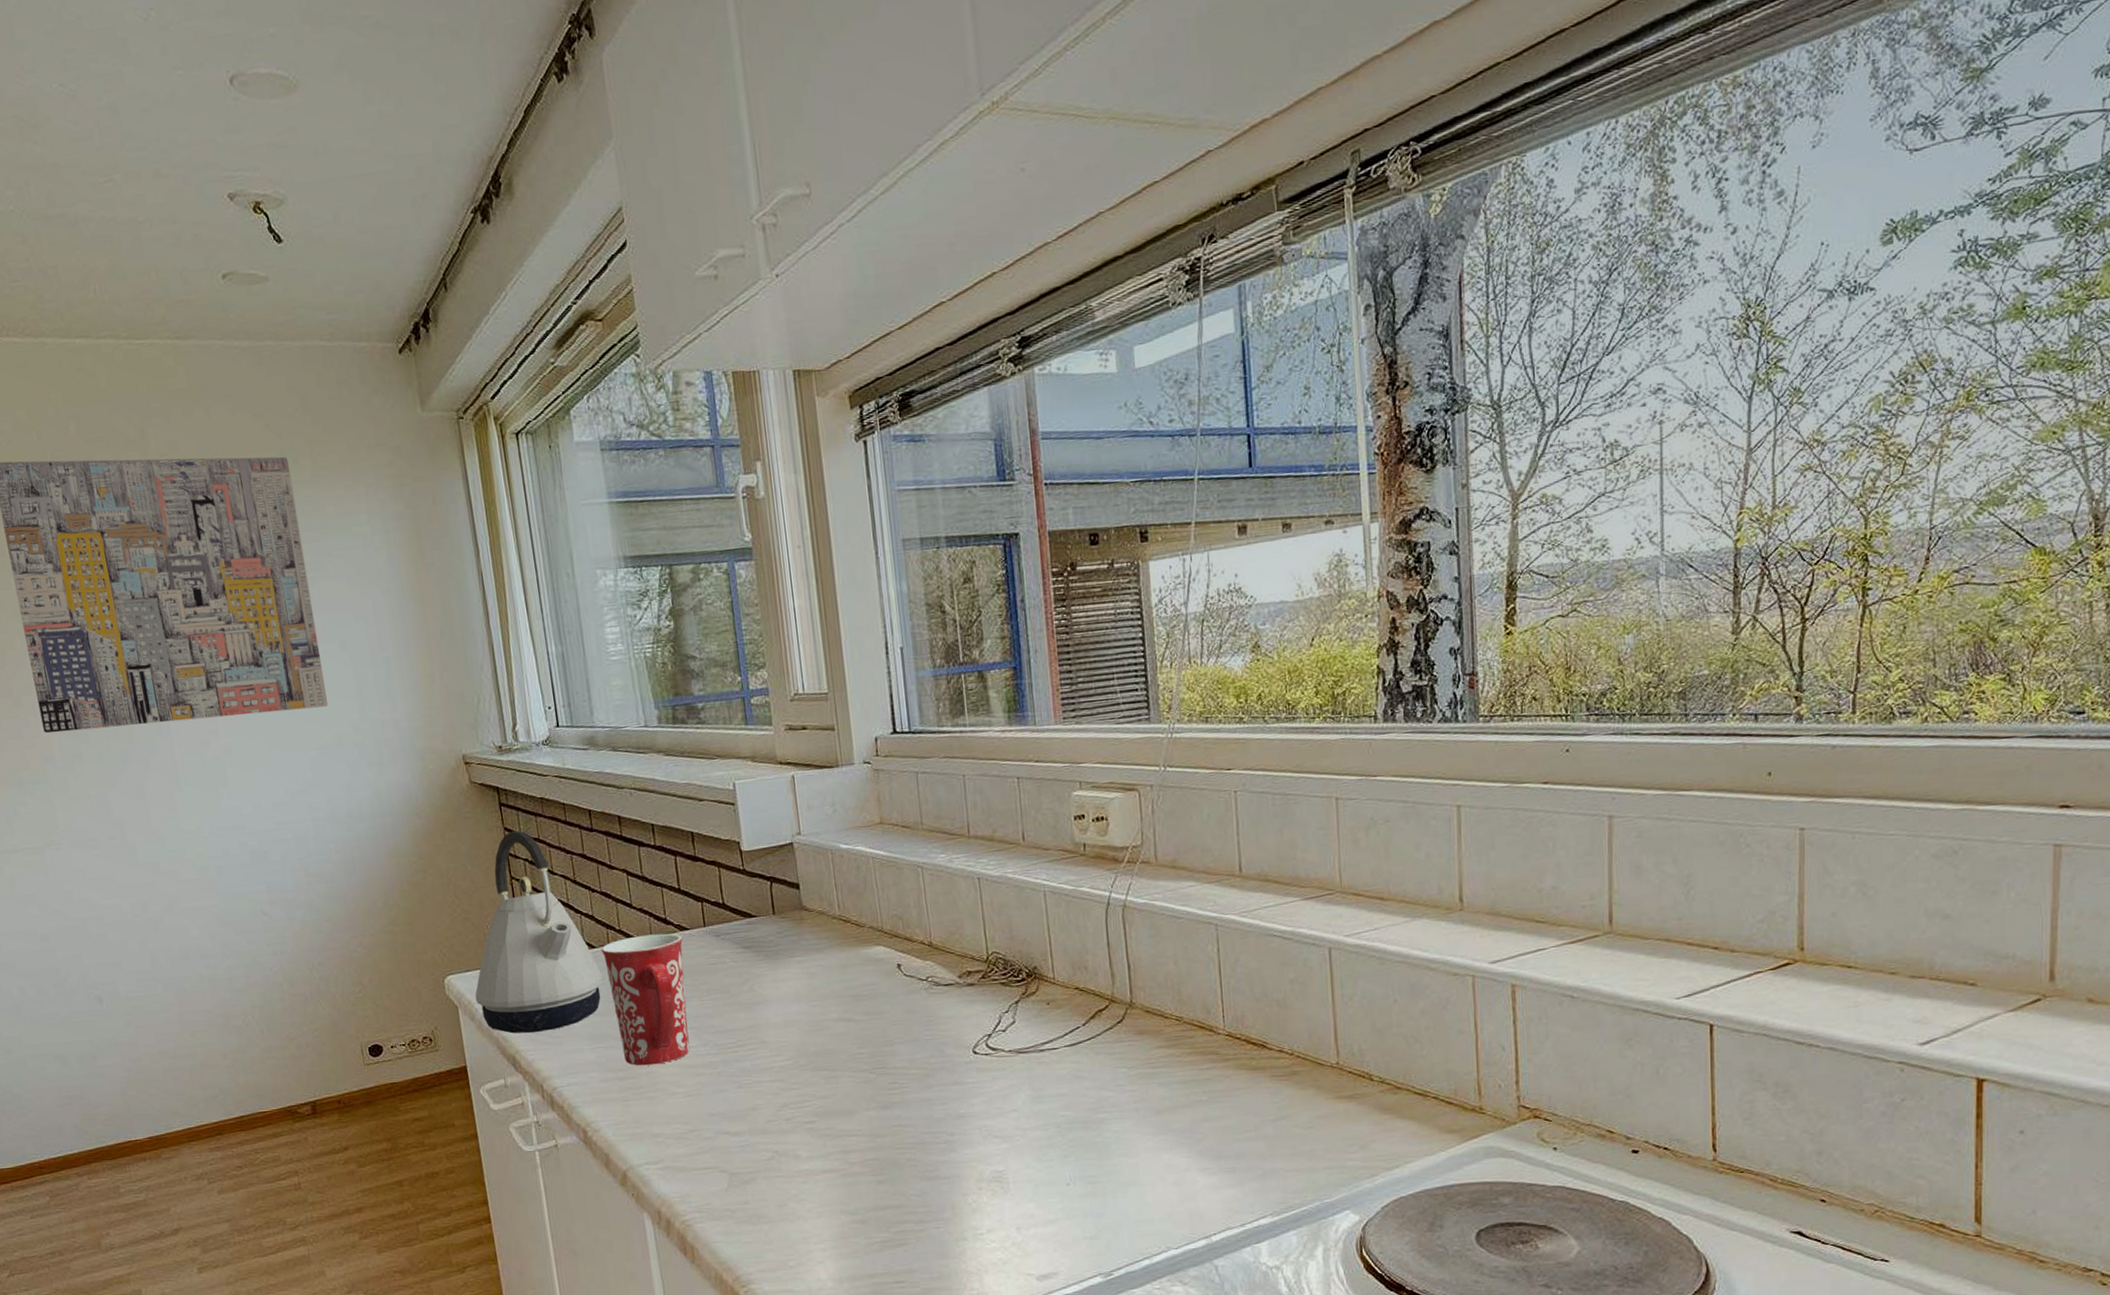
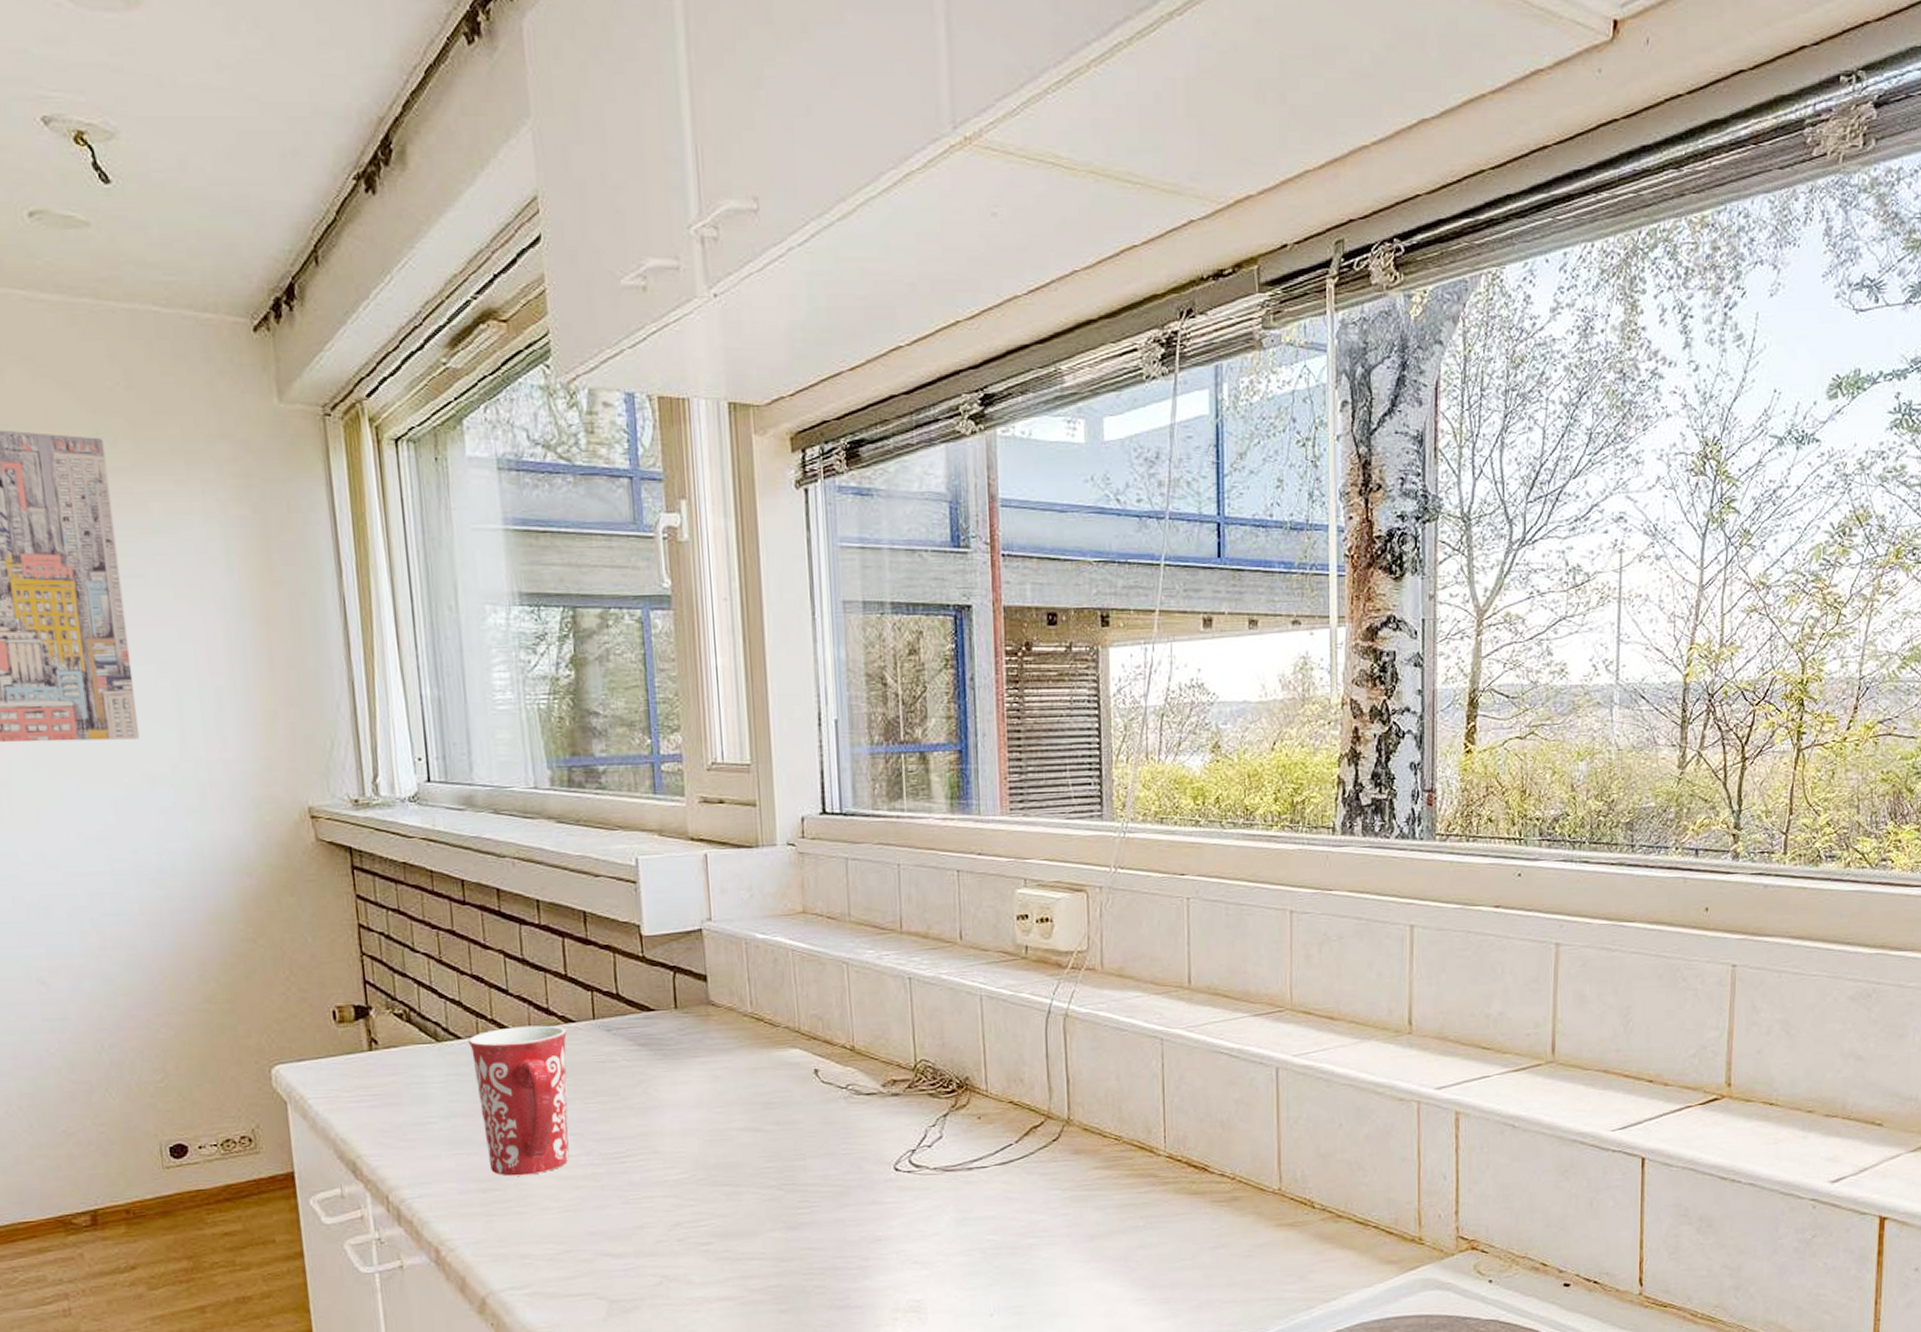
kettle: present [475,830,603,1034] -> none [309,898,468,1136]

